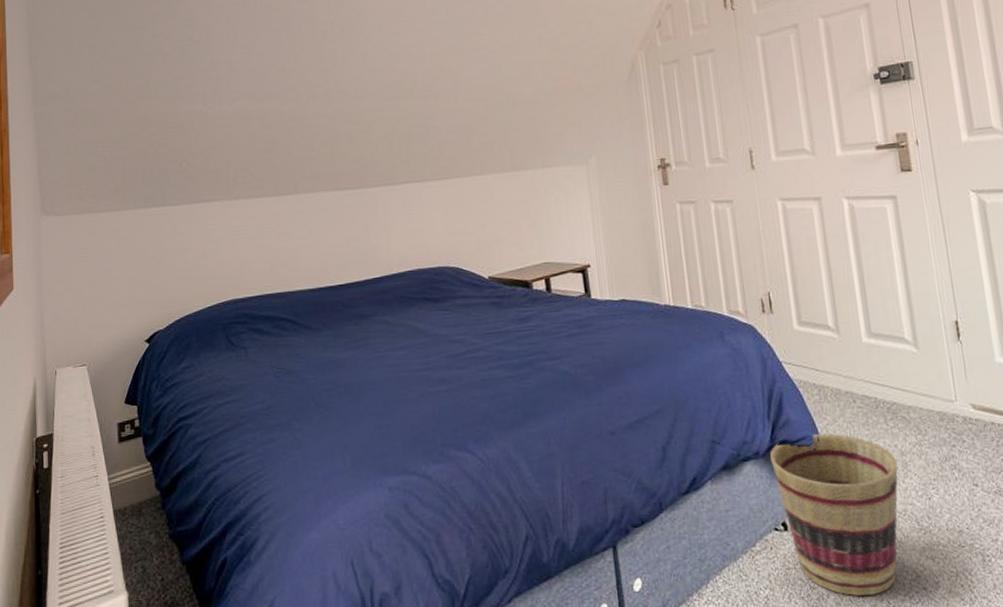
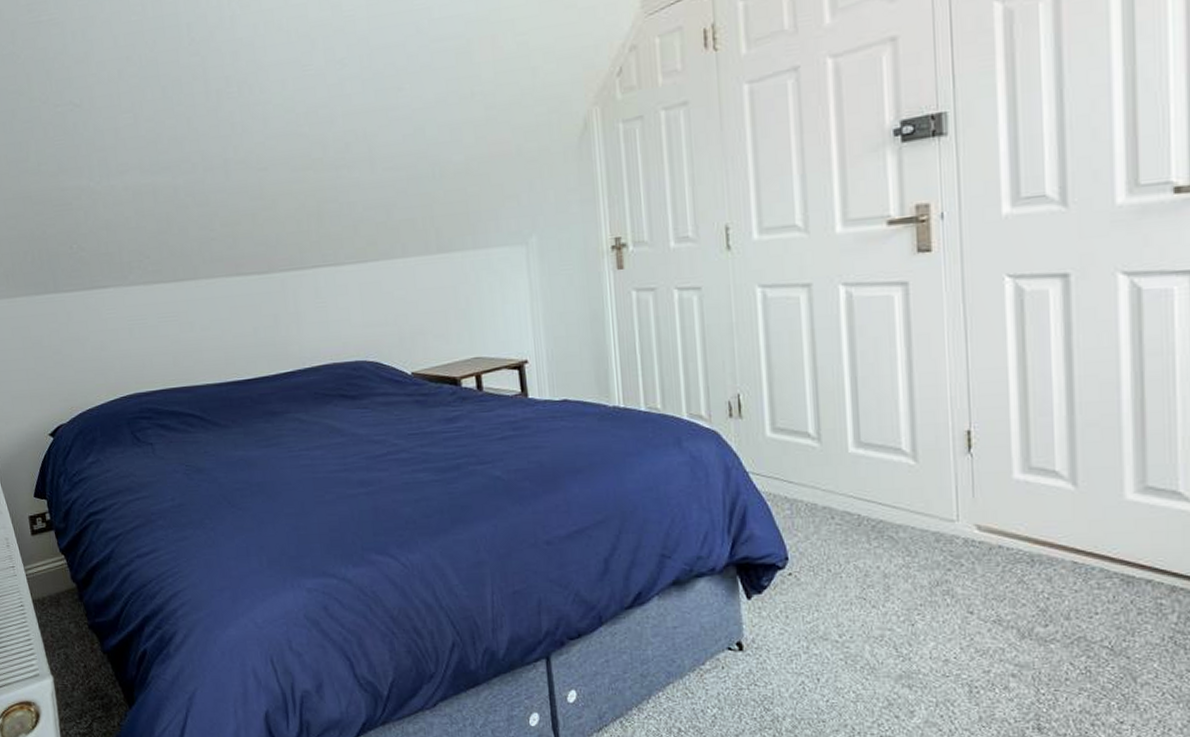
basket: present [770,433,898,597] -> none [728,551,879,721]

